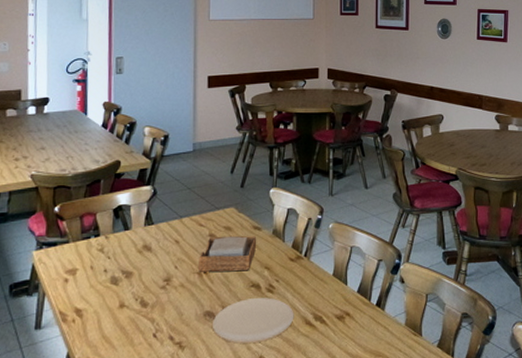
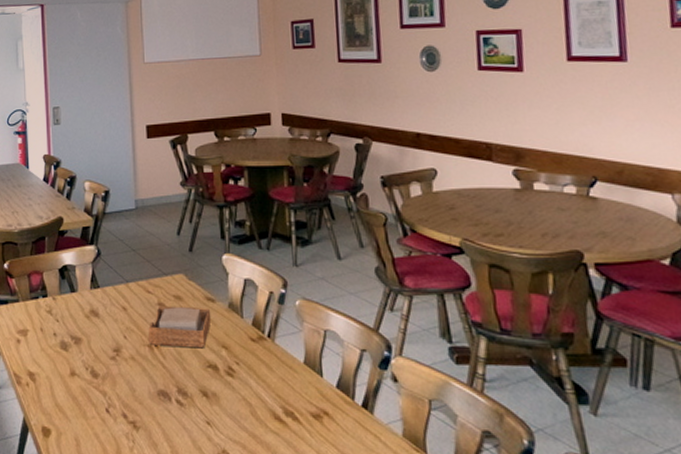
plate: present [213,297,294,344] -> none [168,381,260,434]

